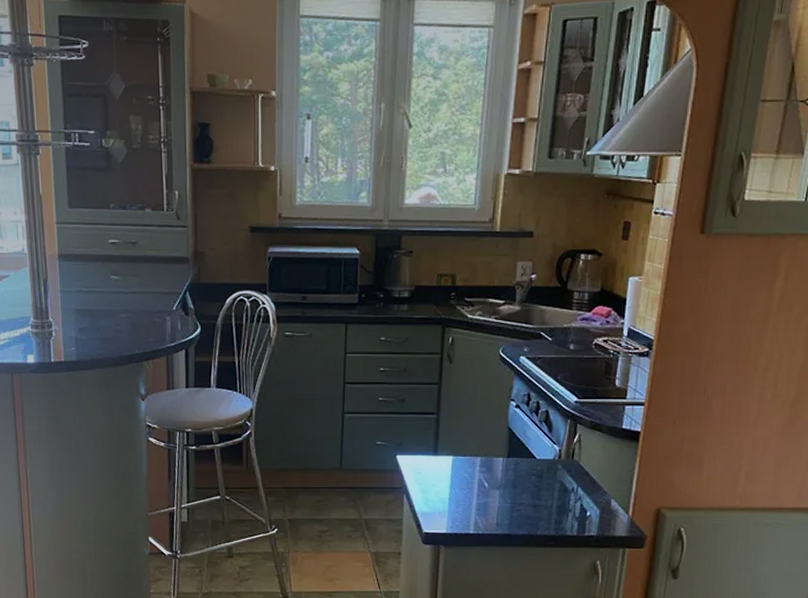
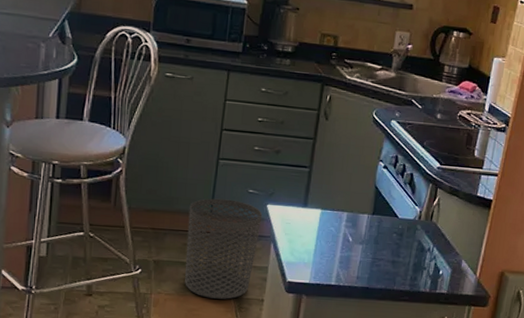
waste bin: none [319,453,393,554] -> present [185,198,263,299]

